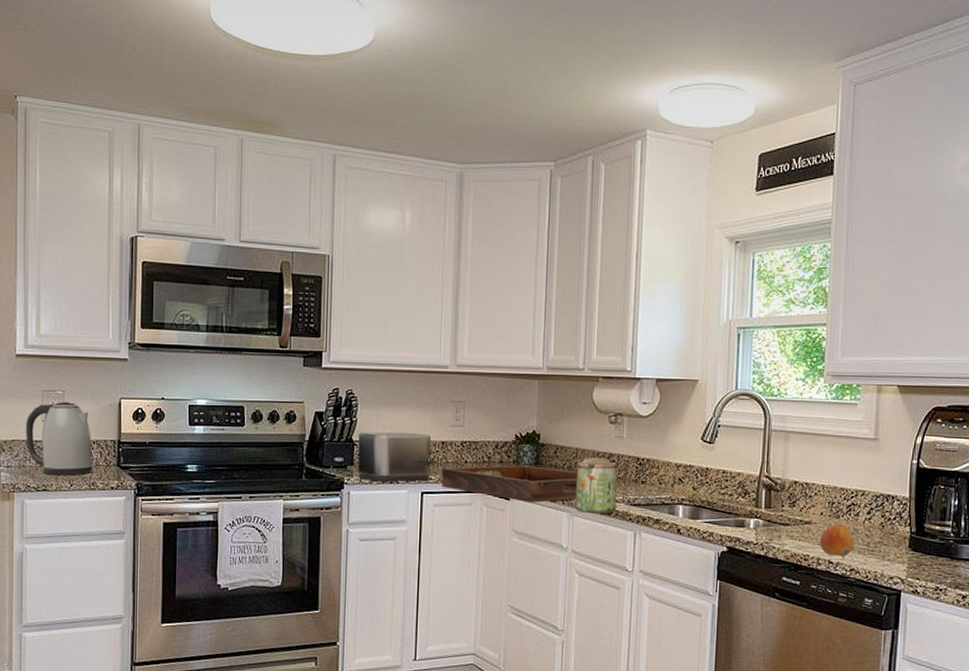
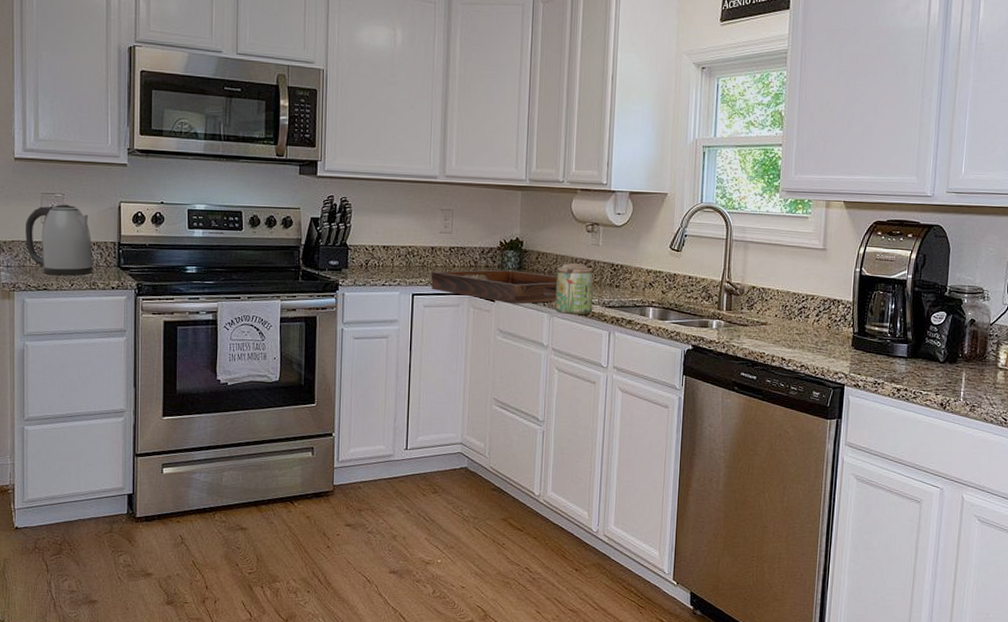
toaster: present [357,432,432,483] -> none [352,237,422,285]
fruit: present [820,523,854,557] -> none [774,324,804,355]

